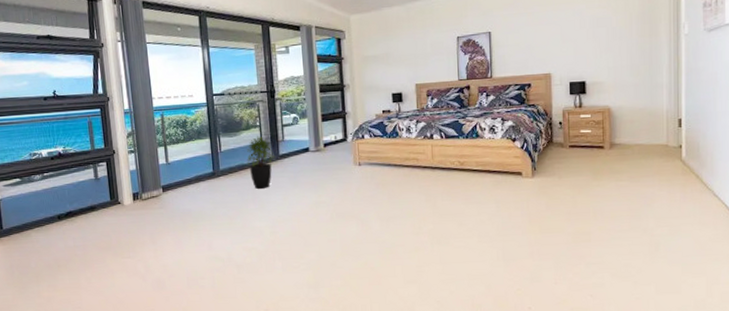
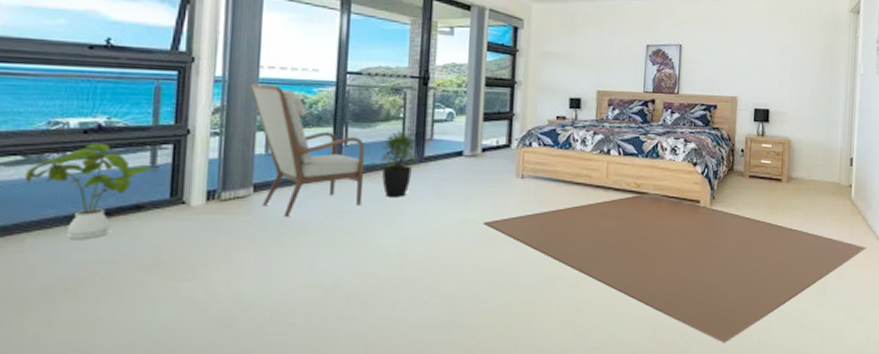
house plant: none [23,165,100,232] -> present [24,142,159,239]
armchair: none [149,110,238,208] -> present [251,83,365,216]
area rug: none [332,169,702,297] -> present [483,193,866,343]

